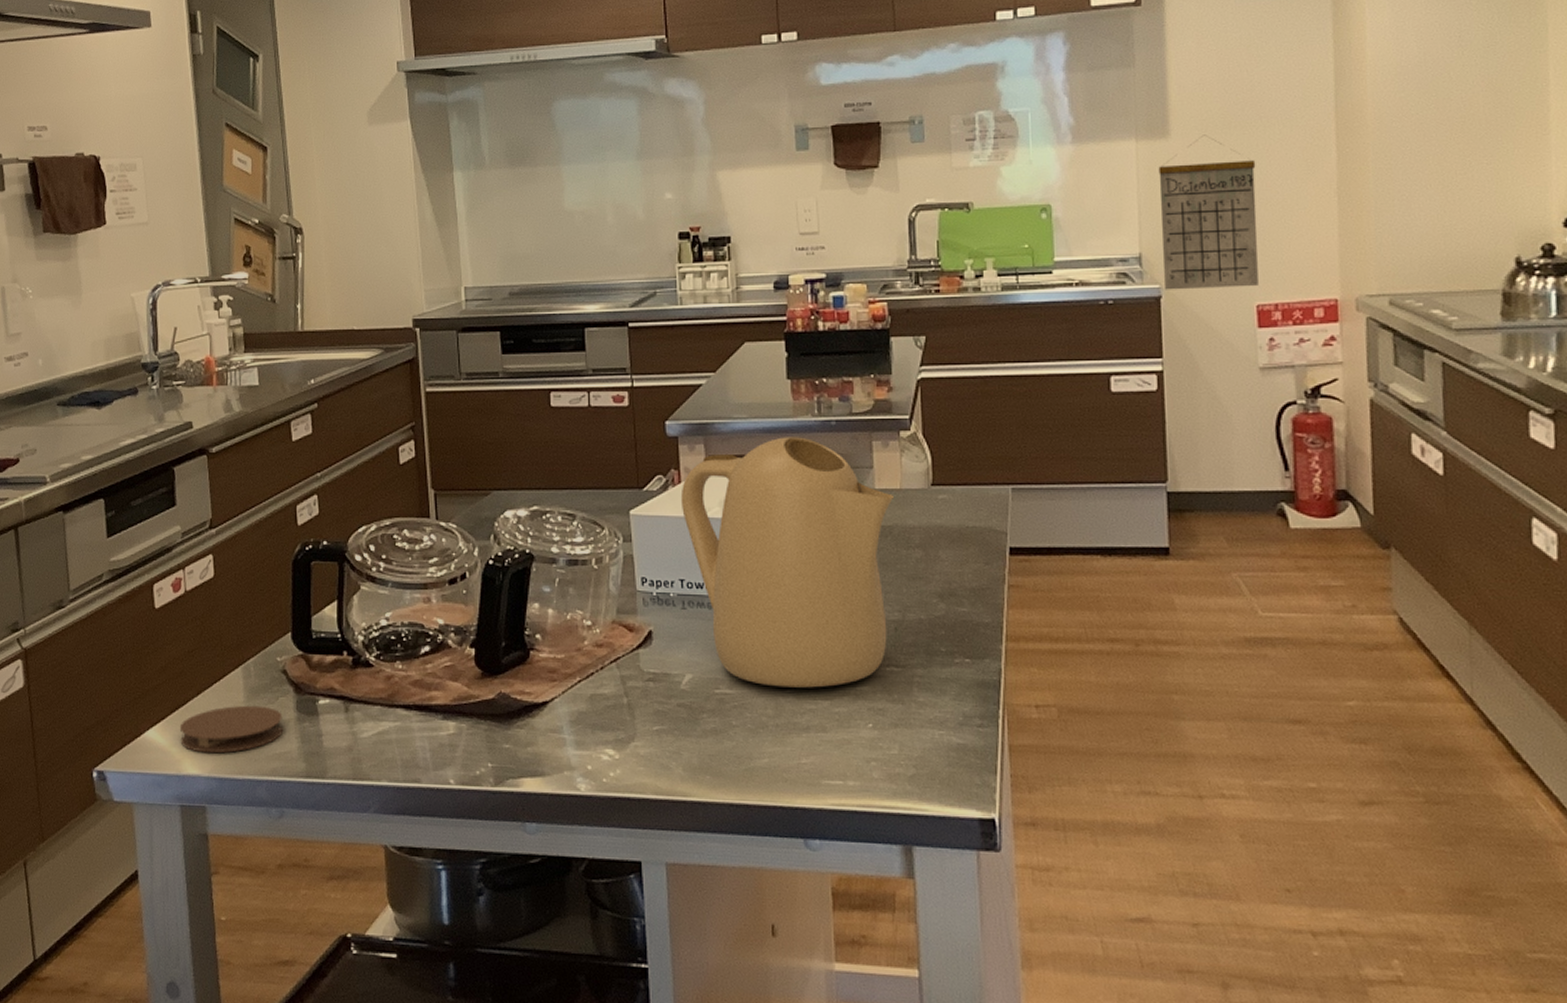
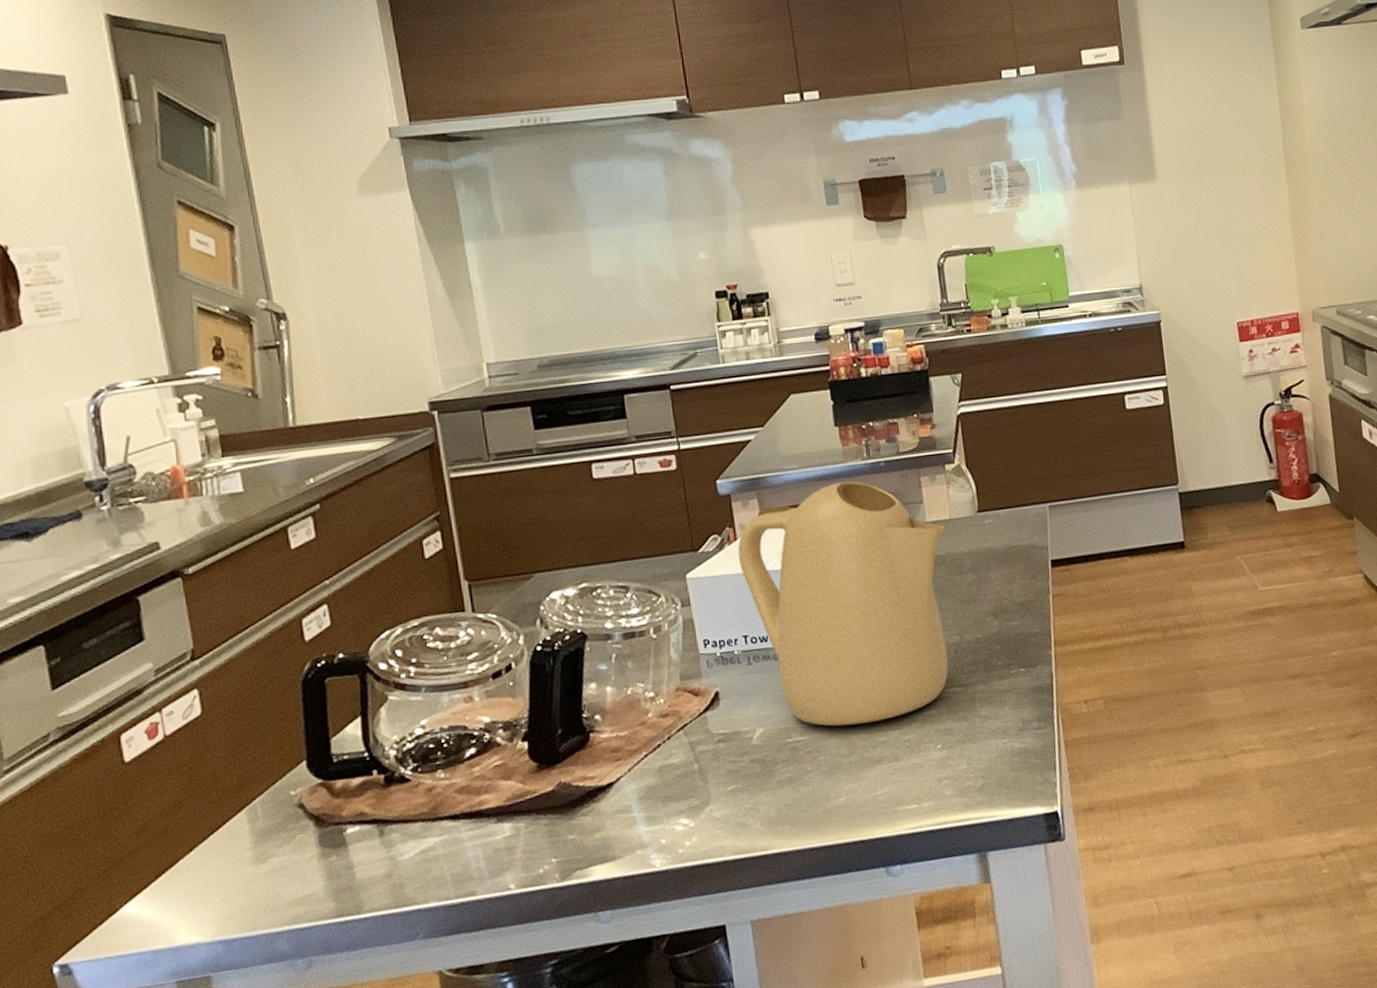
coaster: present [179,705,284,754] -> none [168,848,305,917]
calendar: present [1158,134,1258,290] -> none [1149,177,1237,315]

